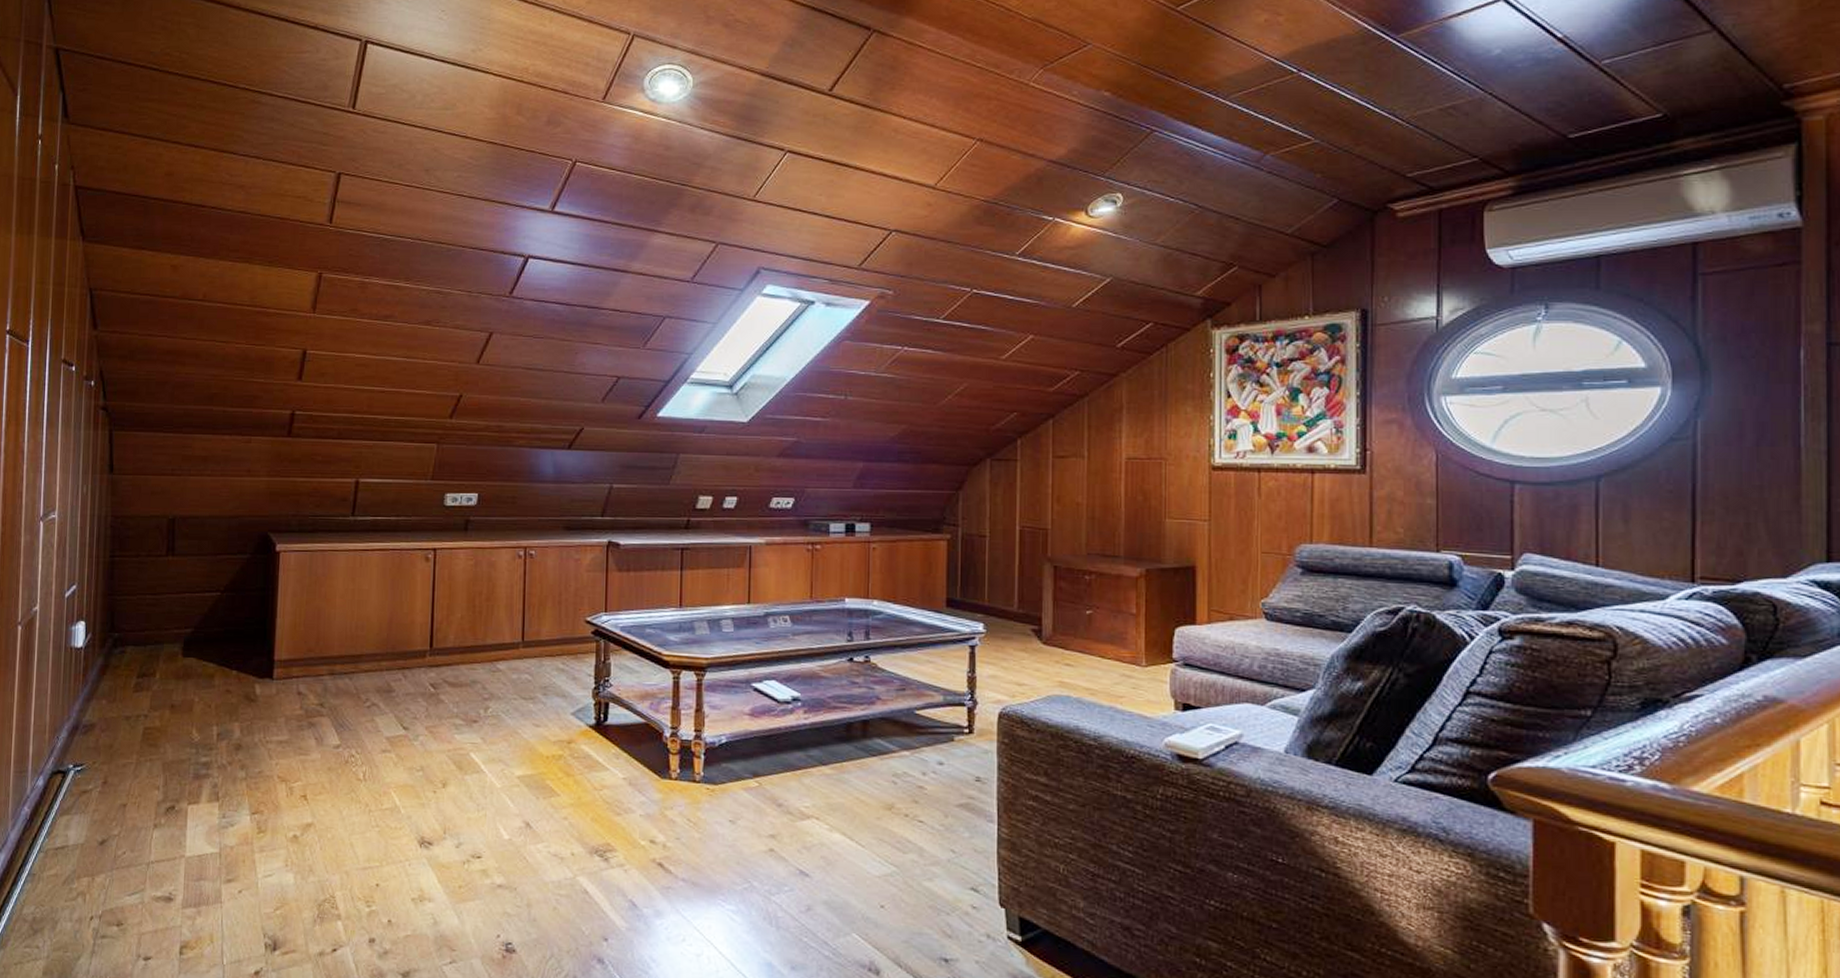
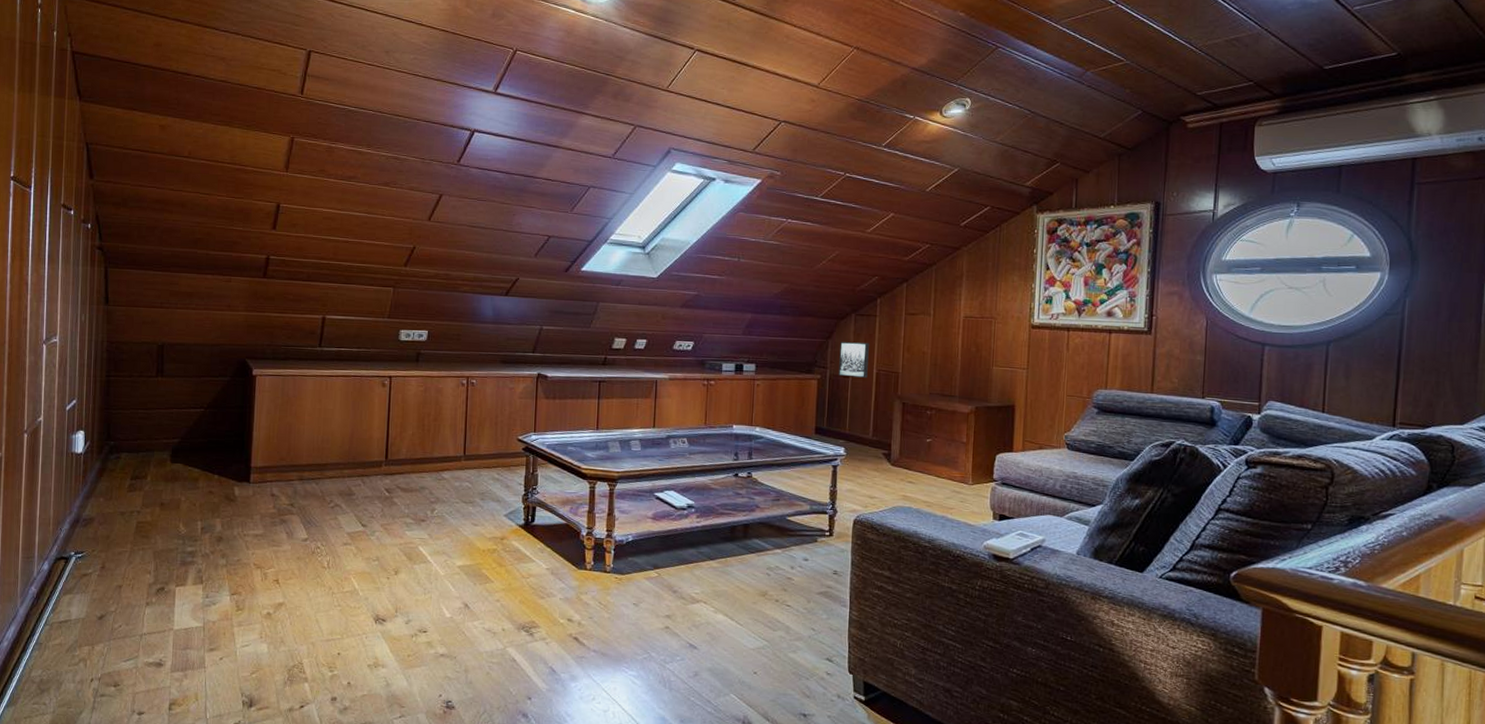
wall art: none [973,492,1009,536] -> present [839,342,869,378]

